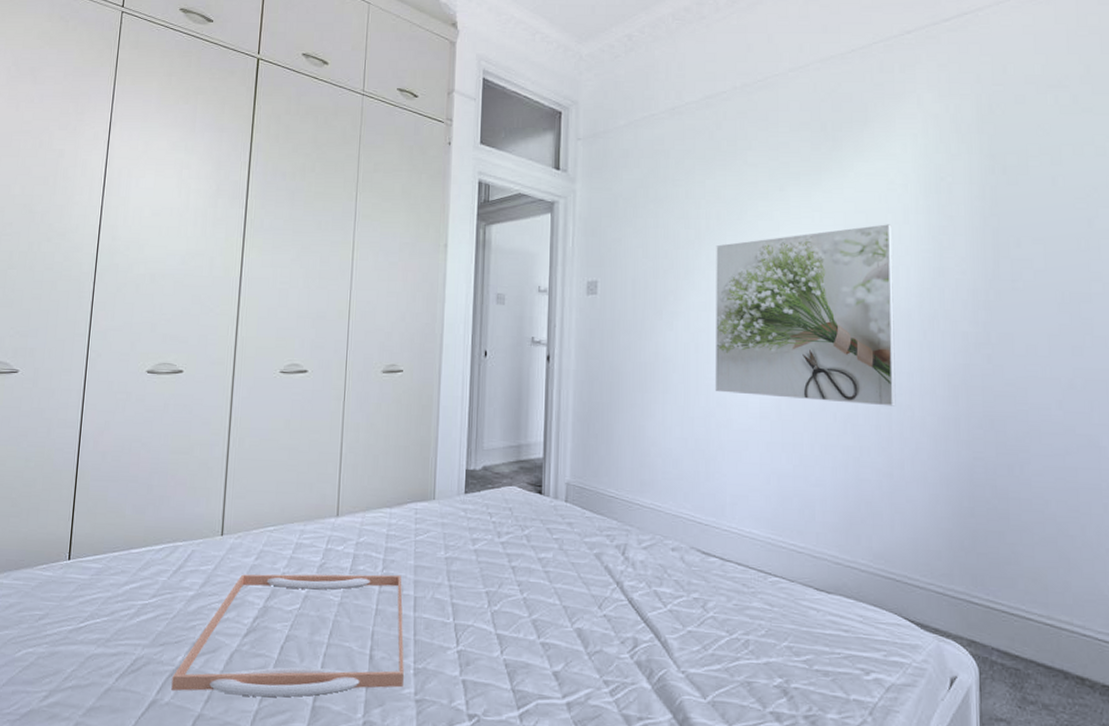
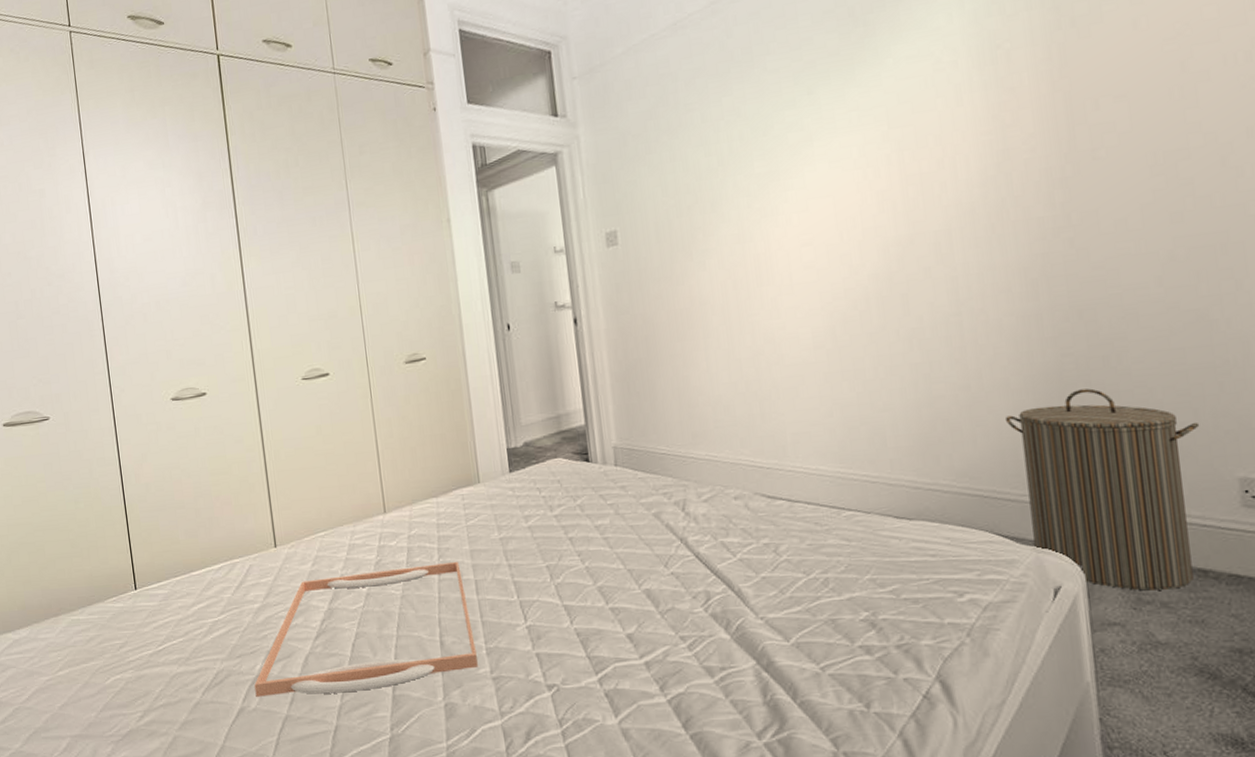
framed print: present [714,224,896,407] -> none [742,110,967,328]
laundry hamper: none [920,492,1086,693] -> present [1004,388,1200,591]

